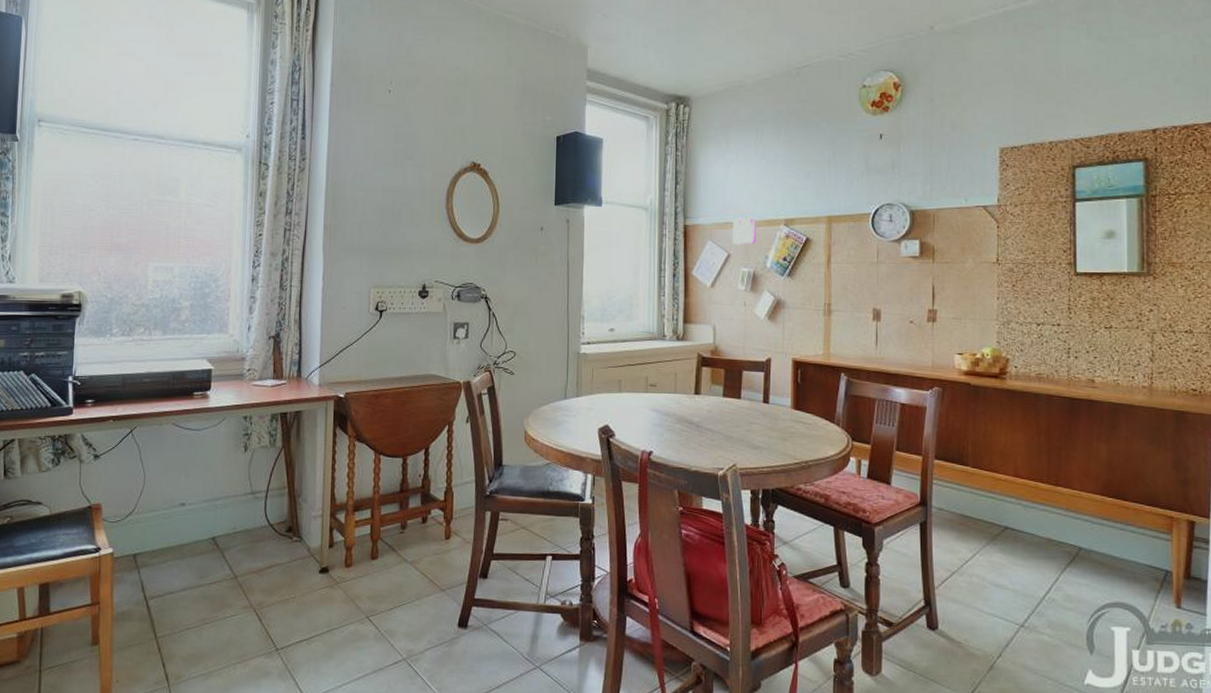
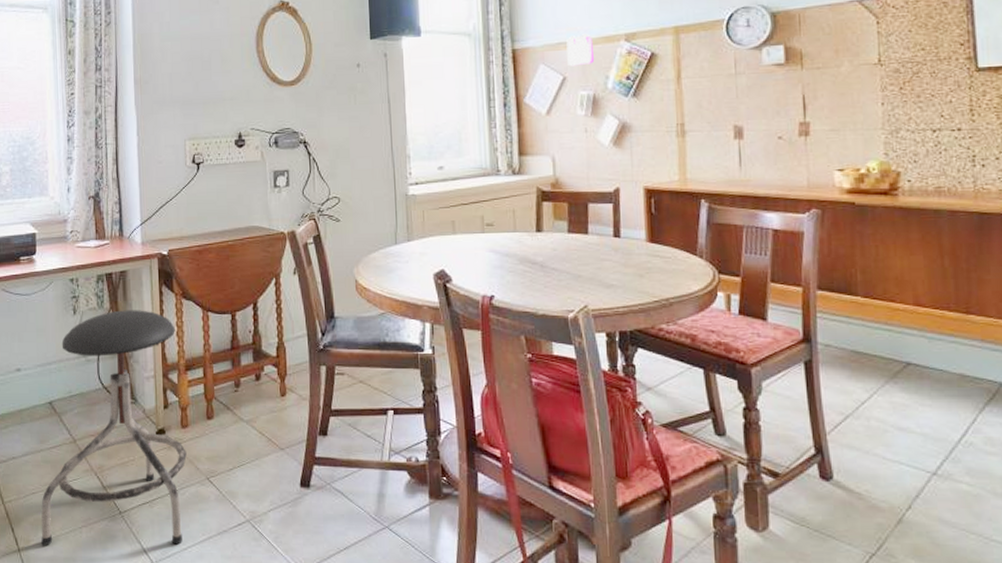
stool: none [193,449,348,682] -> present [41,310,187,546]

